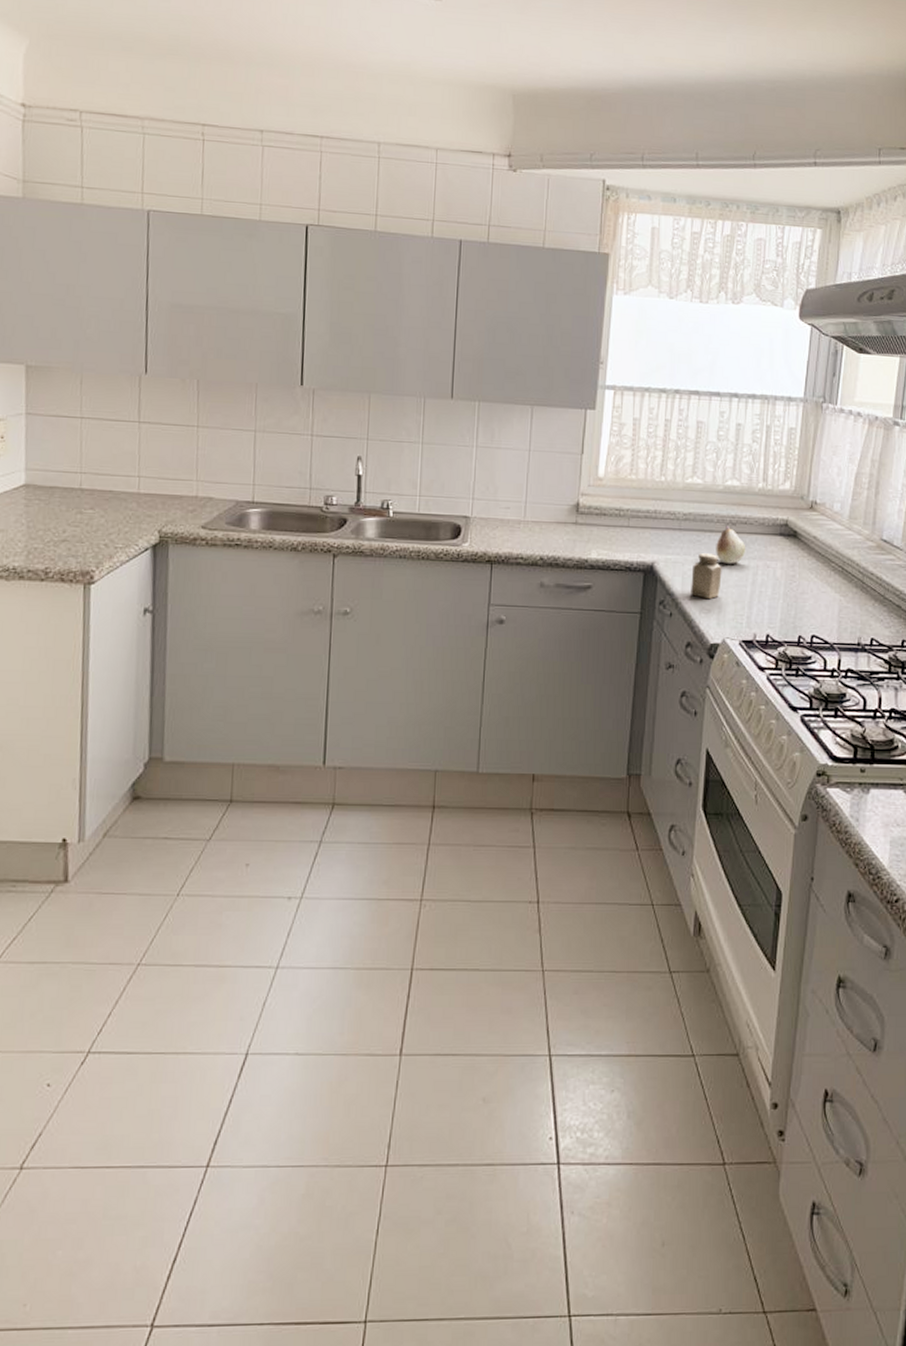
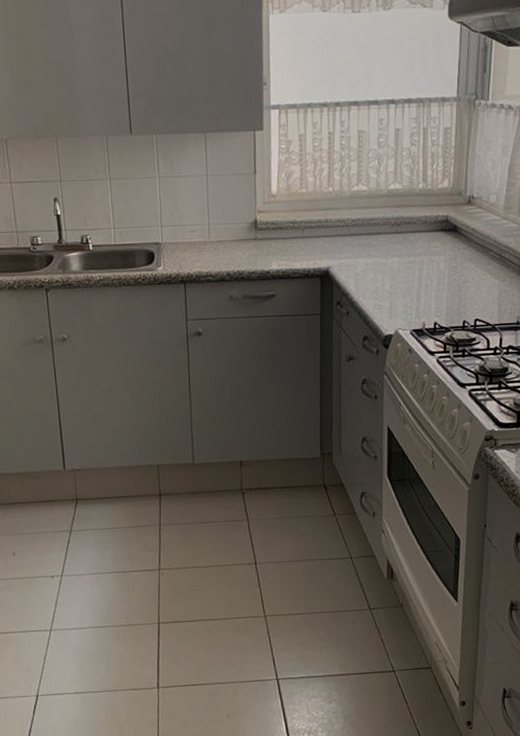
salt shaker: present [691,552,722,599] -> none [363,254,391,296]
fruit: present [716,525,746,564] -> none [384,226,412,263]

